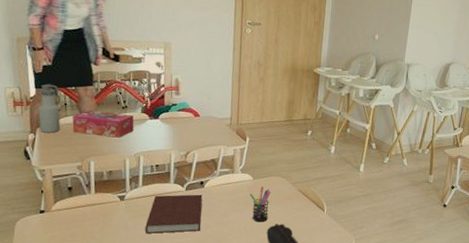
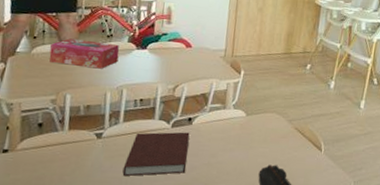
water bottle: present [38,83,61,133] -> none [11,8,39,63]
pen holder: present [249,186,271,223] -> none [241,123,265,163]

